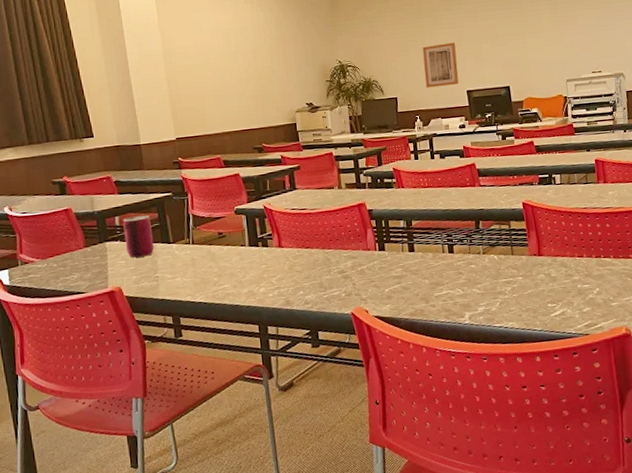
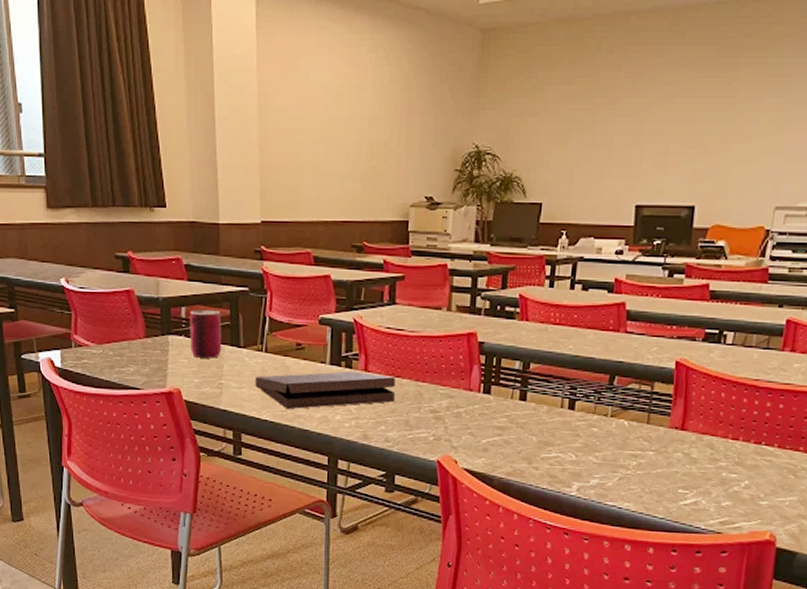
pizza box: none [186,248,307,290] -> present [255,371,395,410]
wall art: present [422,42,459,88] -> none [582,136,635,196]

